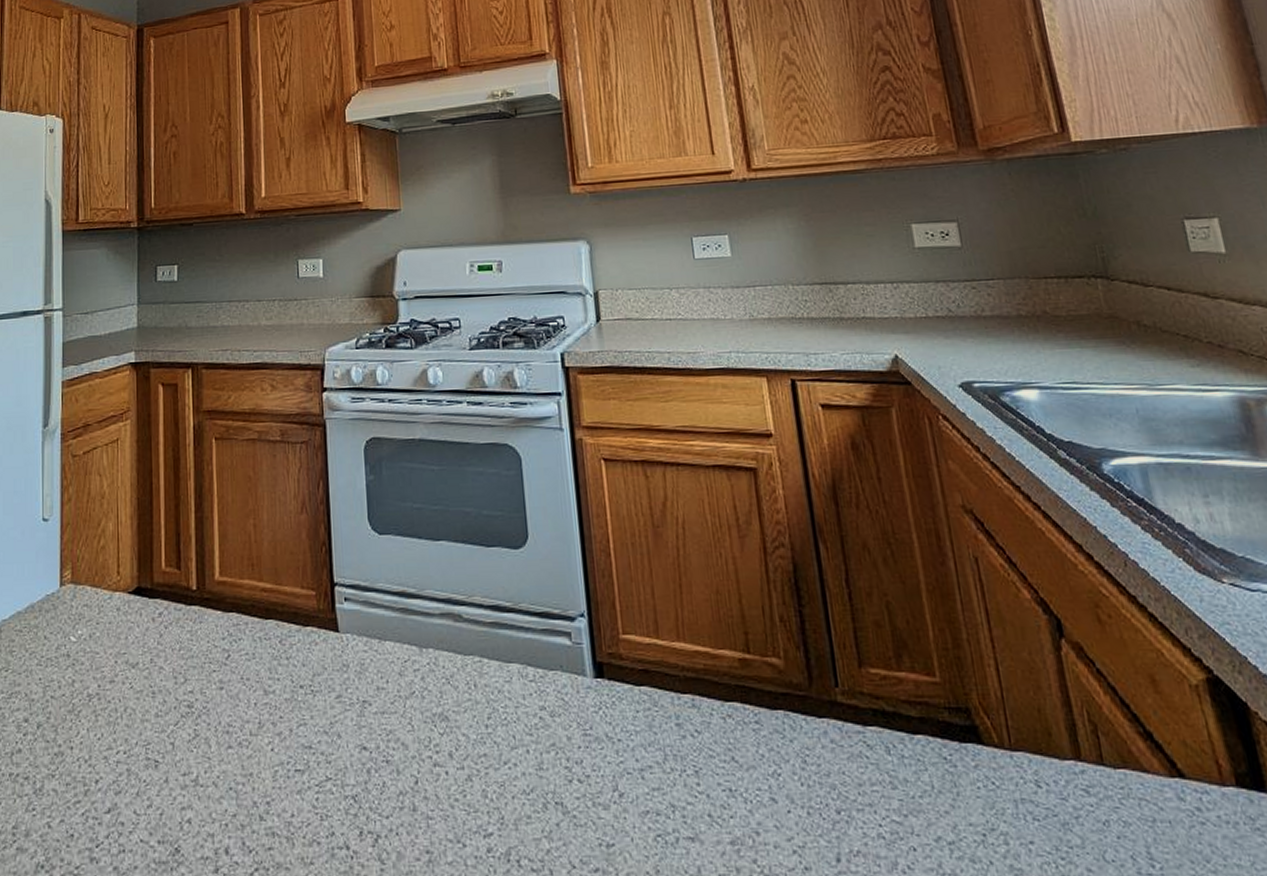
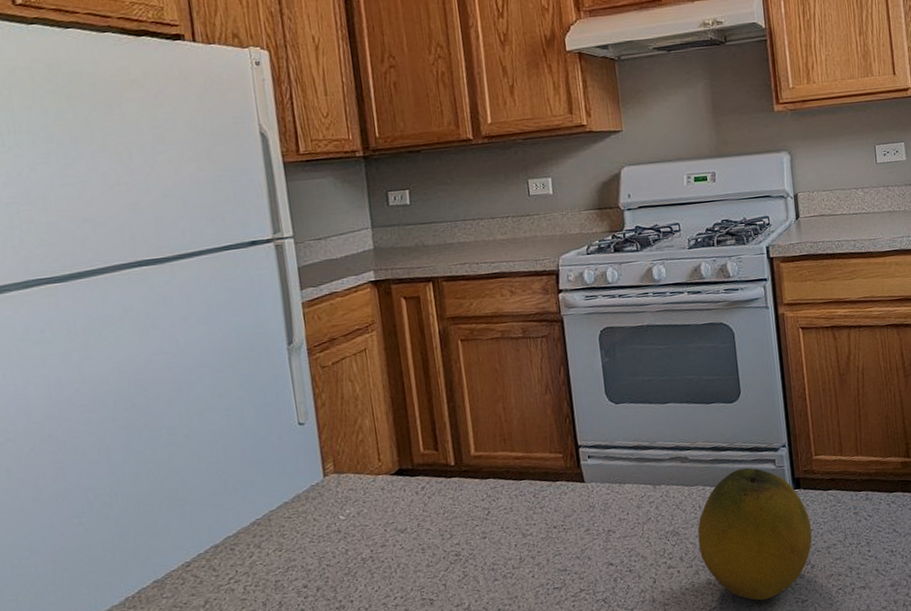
fruit: none [471,639,620,834] -> present [697,467,812,601]

